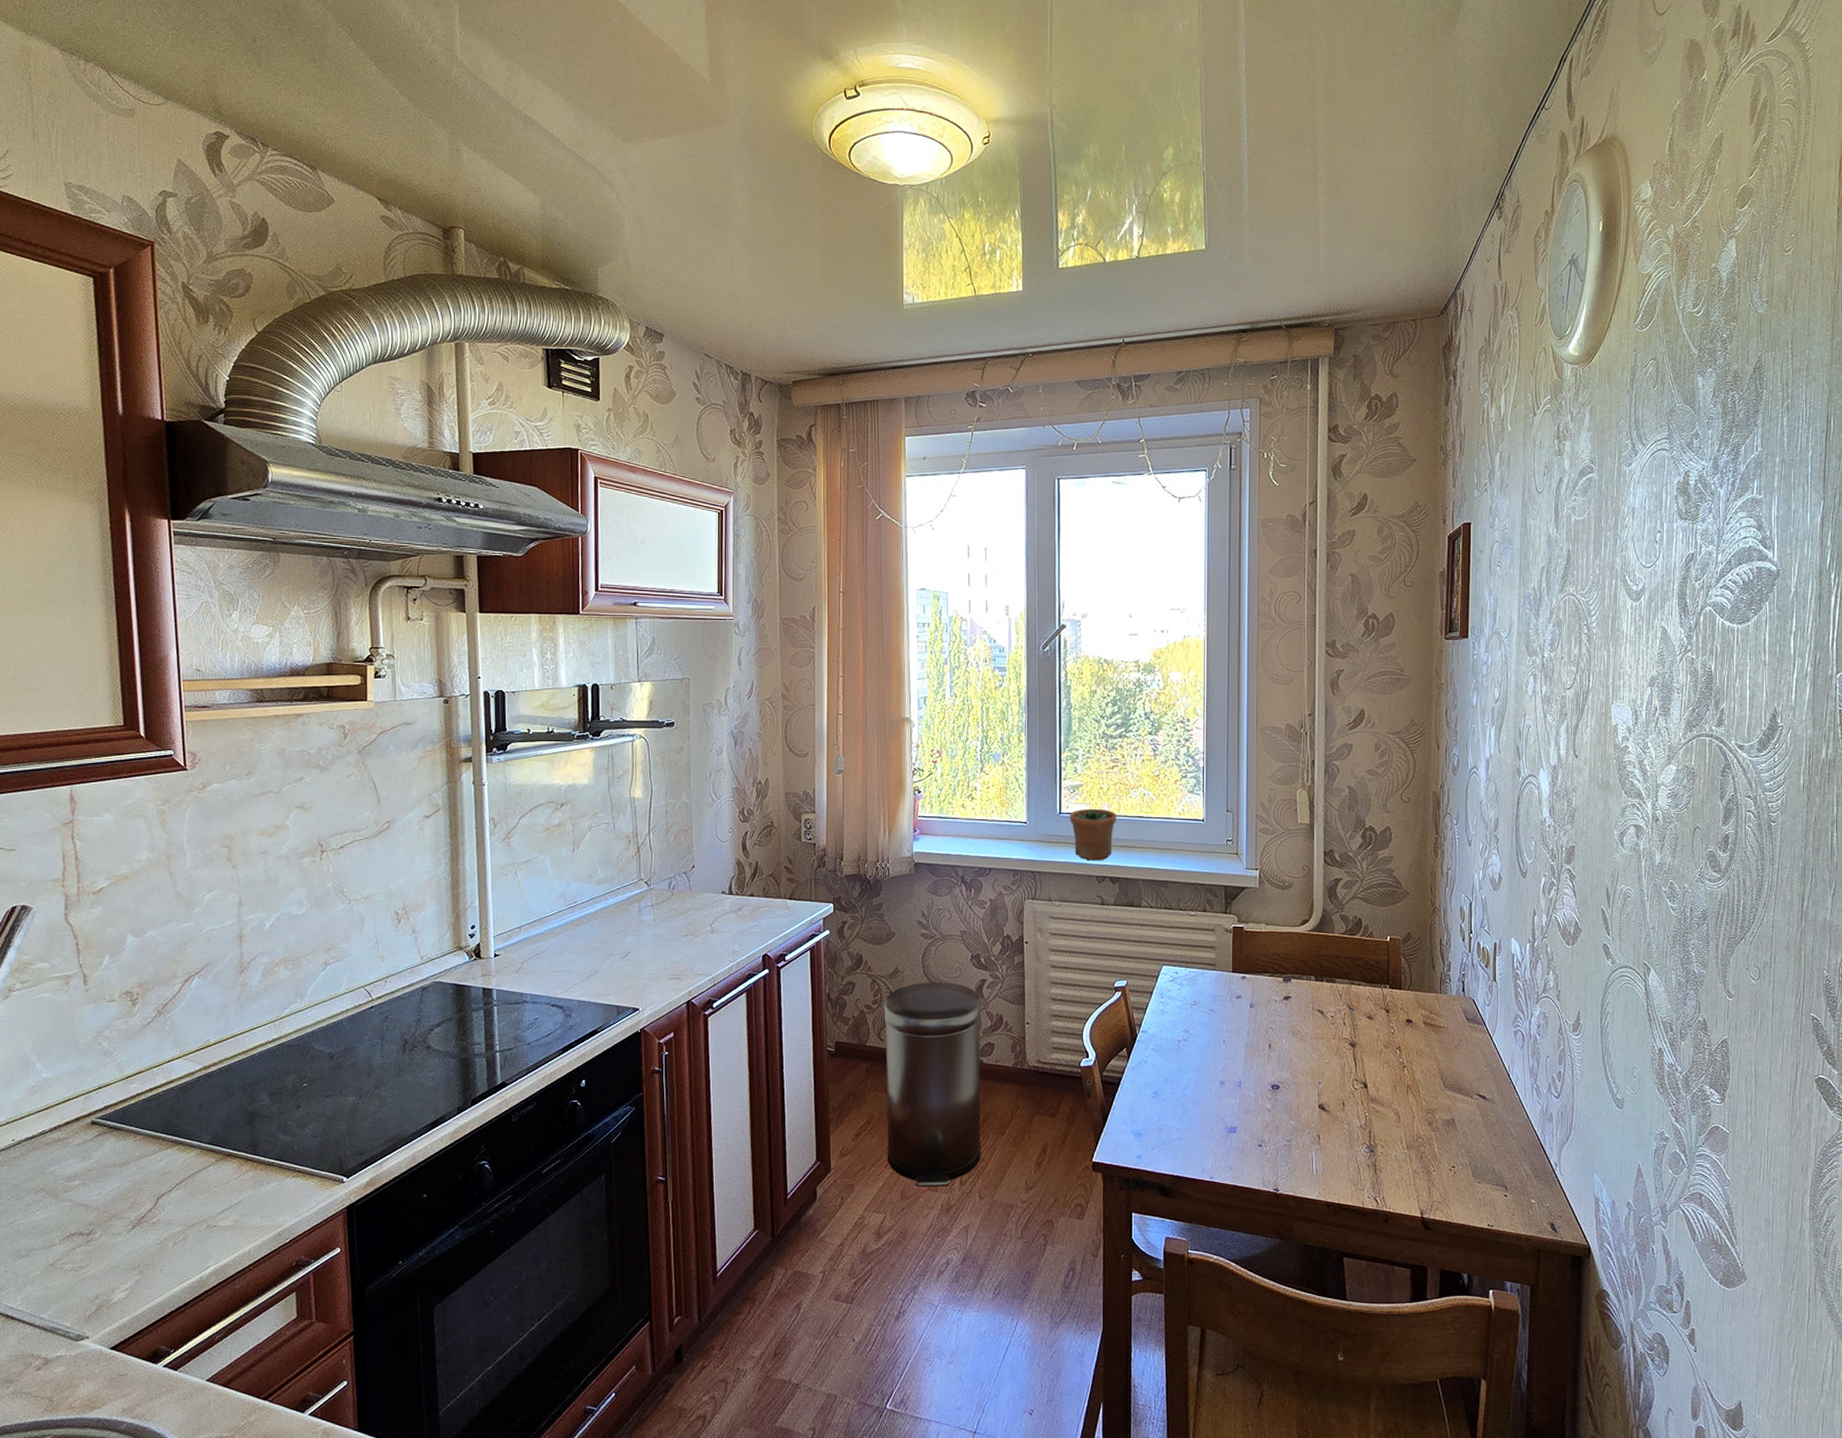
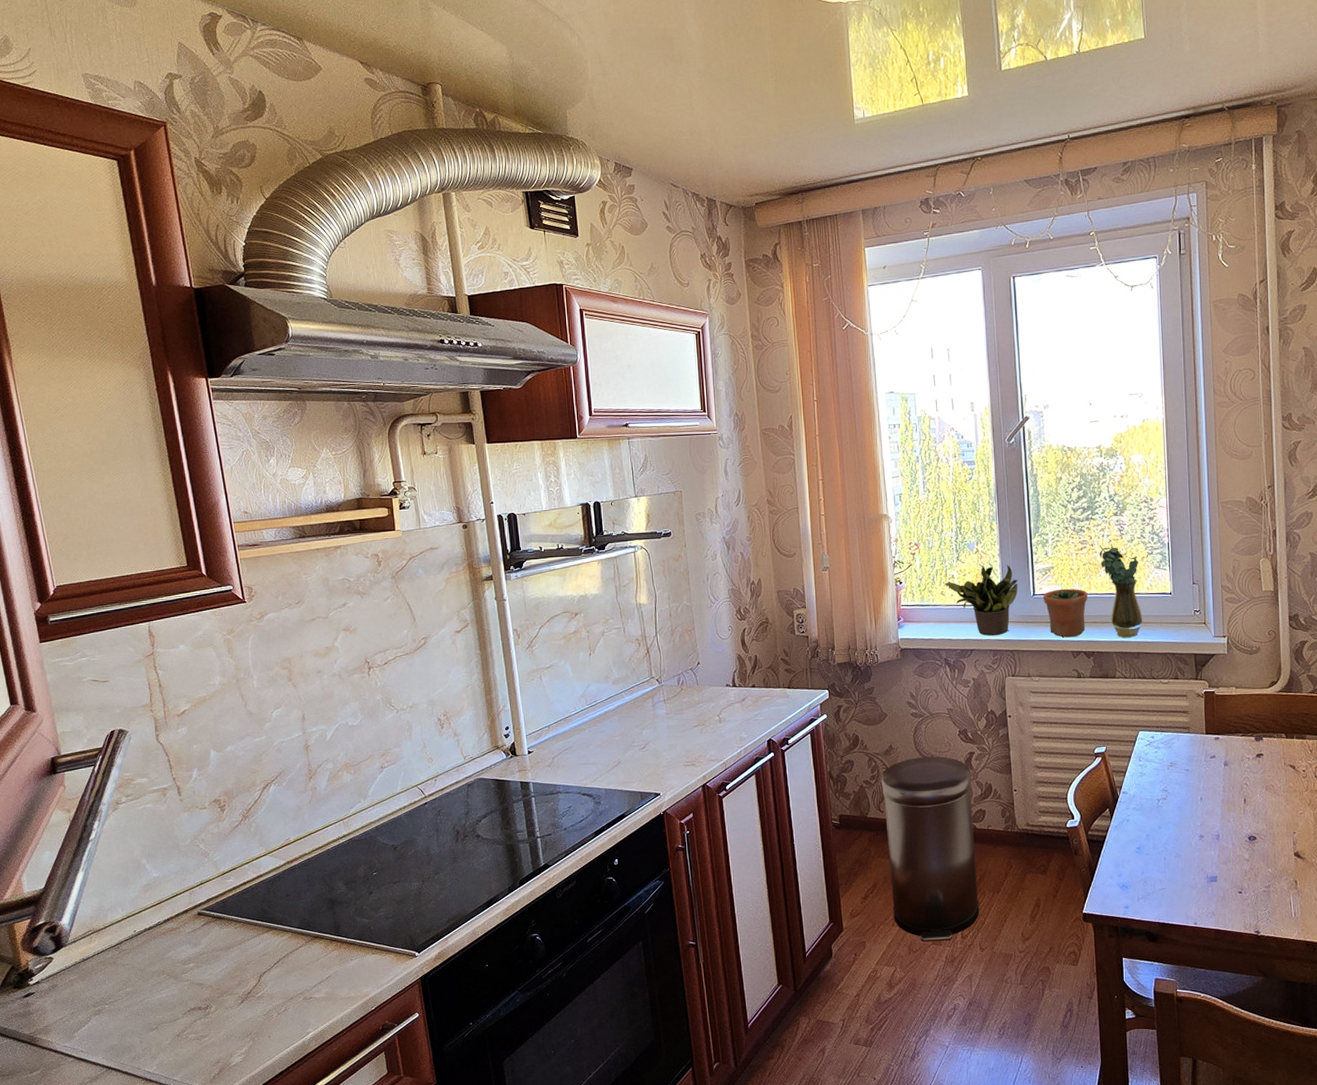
potted plant: none [966,779,1044,855] -> present [944,564,1018,637]
vase: none [1131,765,1173,865] -> present [1099,545,1143,638]

